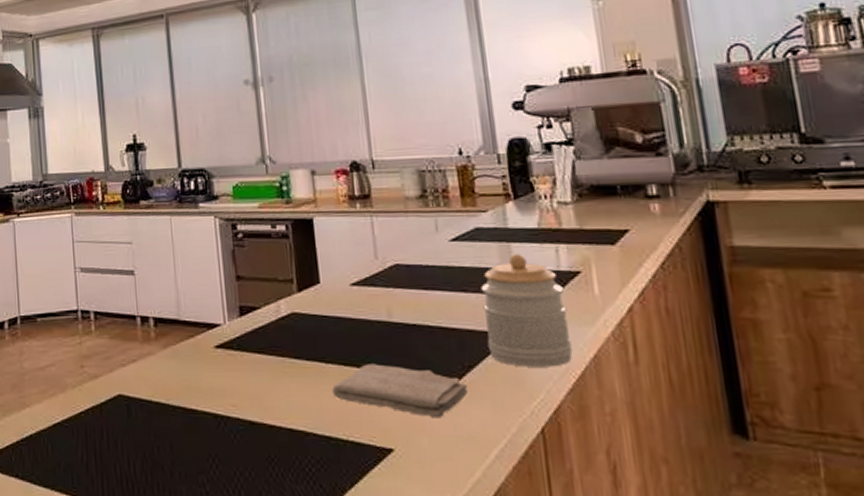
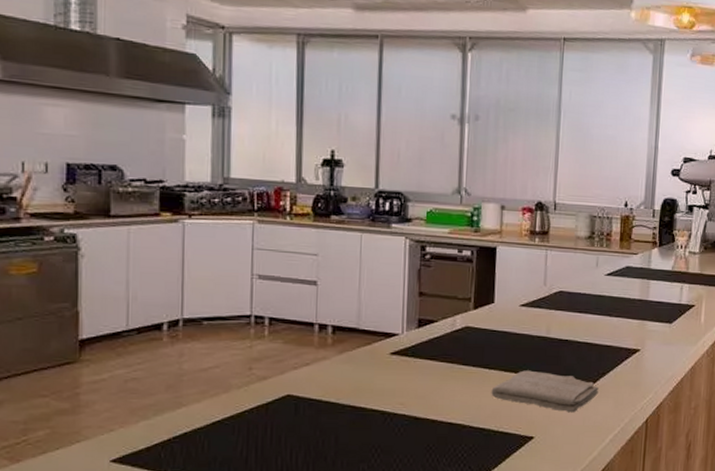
jar: present [481,254,573,367] -> none [619,289,681,375]

